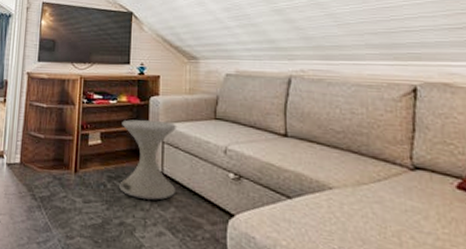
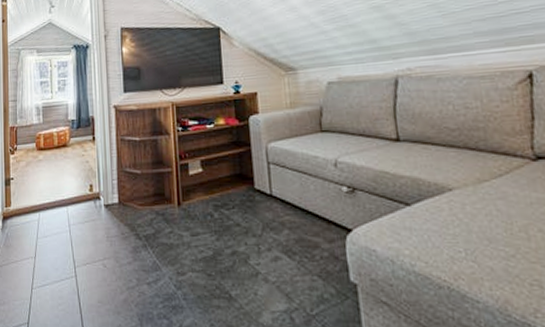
side table: present [119,119,177,200] -> none [222,141,288,224]

